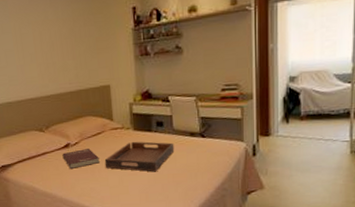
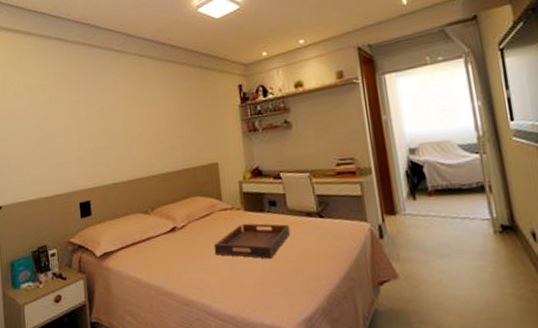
book: present [62,149,100,169] -> none [168,232,209,256]

